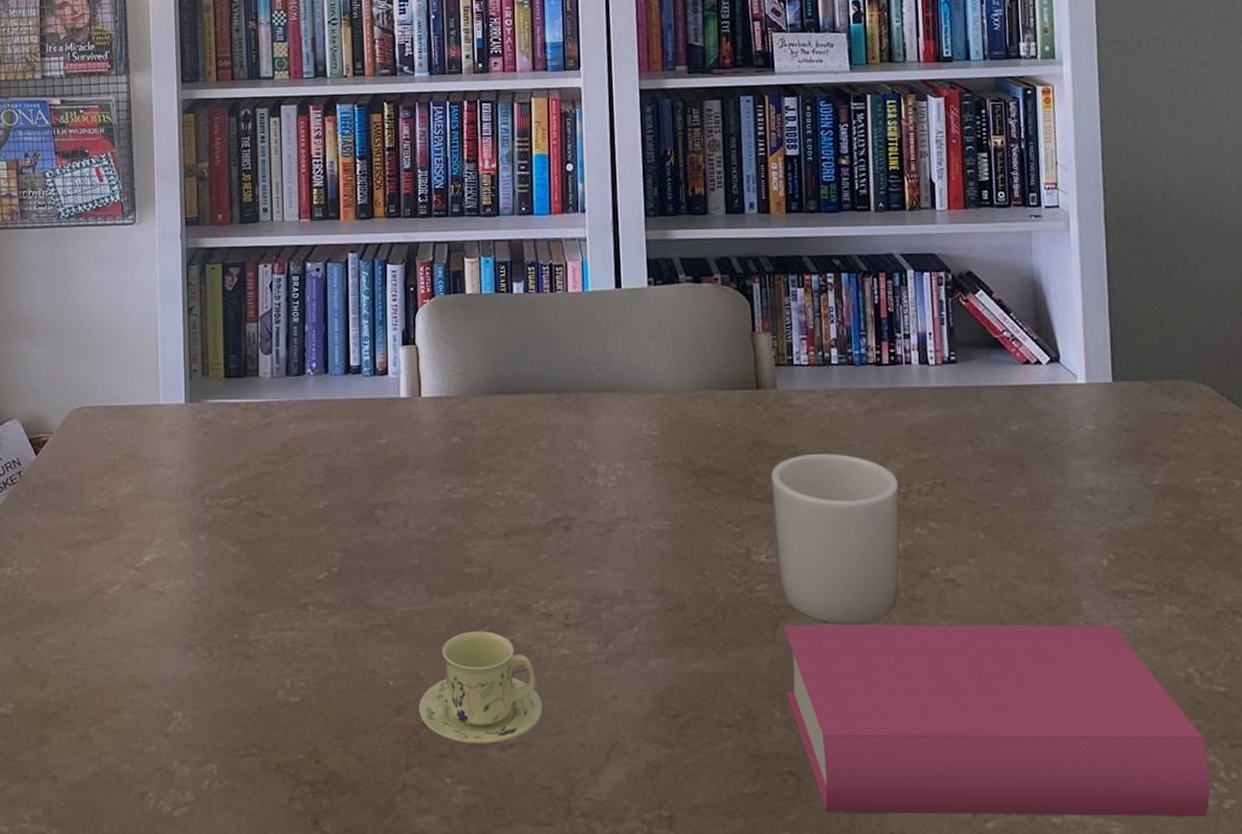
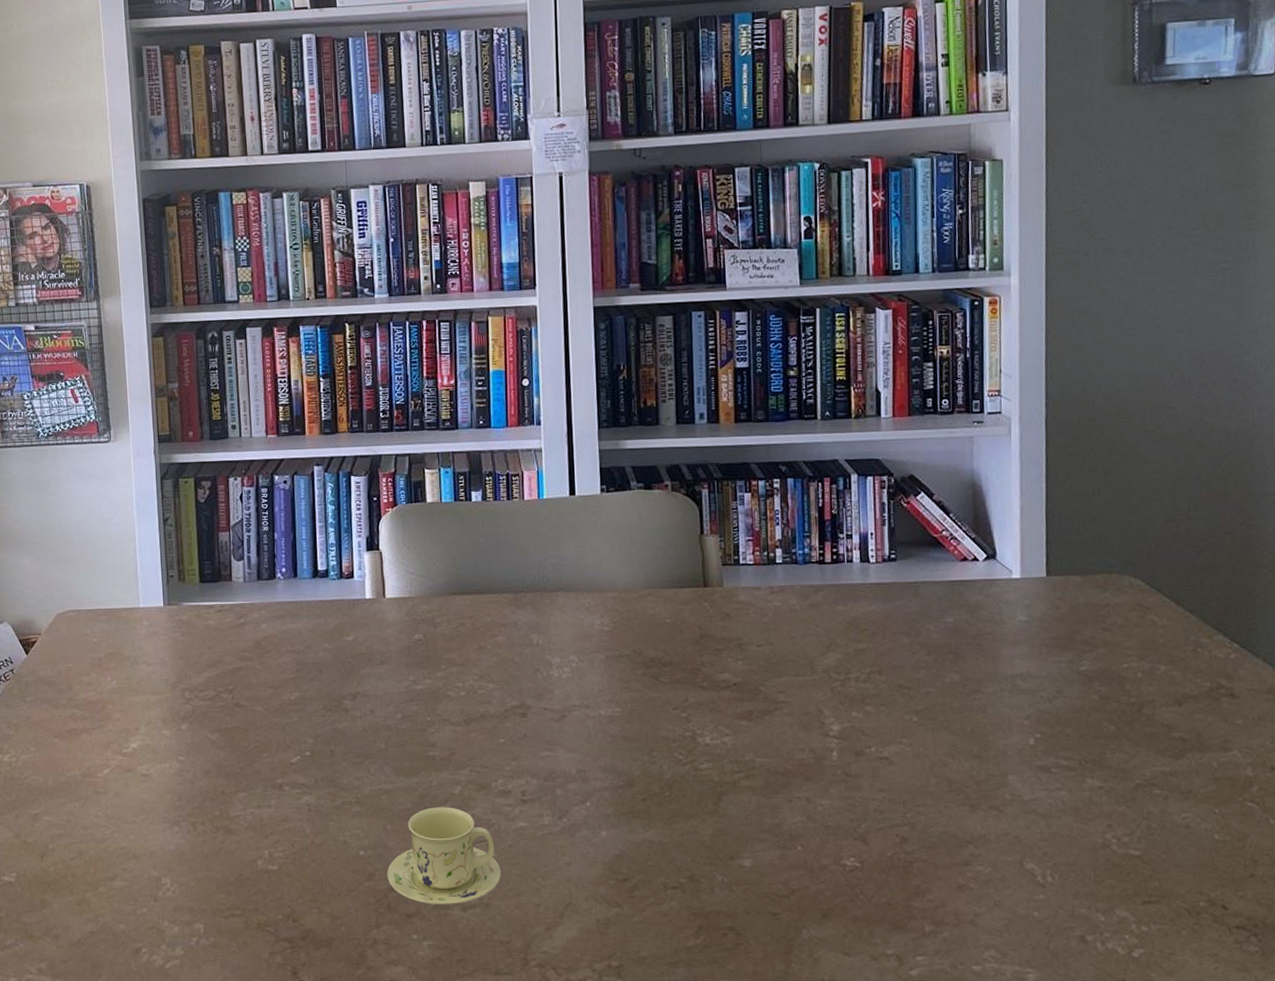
mug: present [770,453,900,625] -> none [716,644,838,799]
book: present [783,624,1210,816] -> none [726,796,1121,964]

